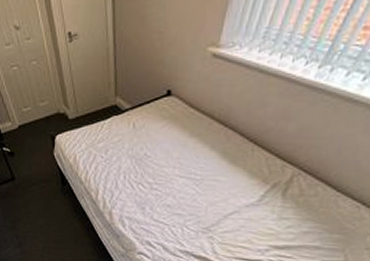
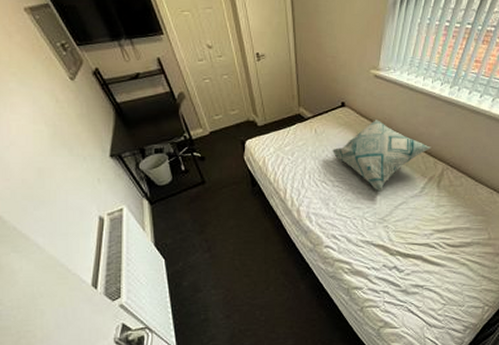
decorative pillow: none [153,110,281,199] -> present [333,118,432,193]

